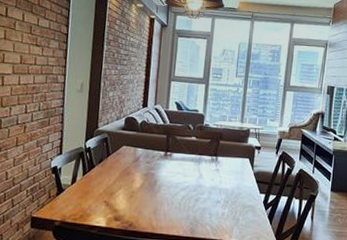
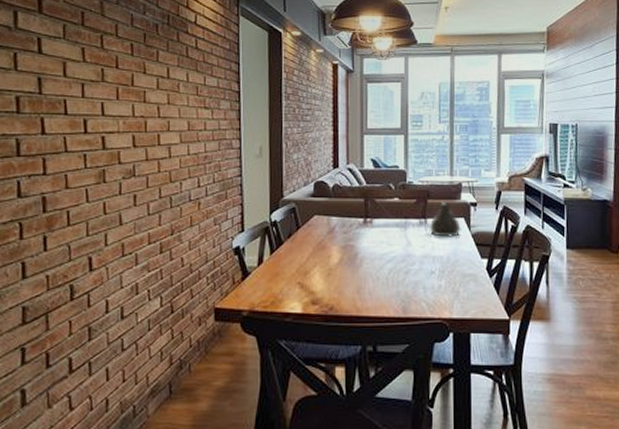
teapot: none [219,143,246,174] -> present [429,201,461,237]

